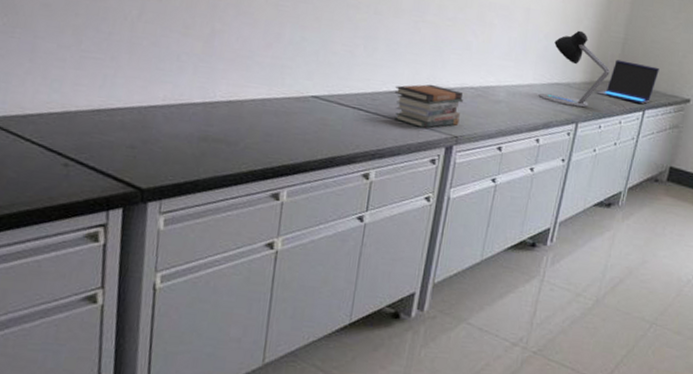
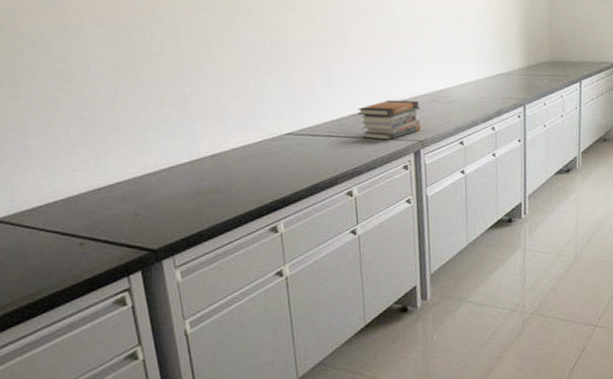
desk lamp: present [538,30,610,108] -> none [485,23,543,92]
laptop: present [596,59,659,105] -> none [535,40,586,77]

